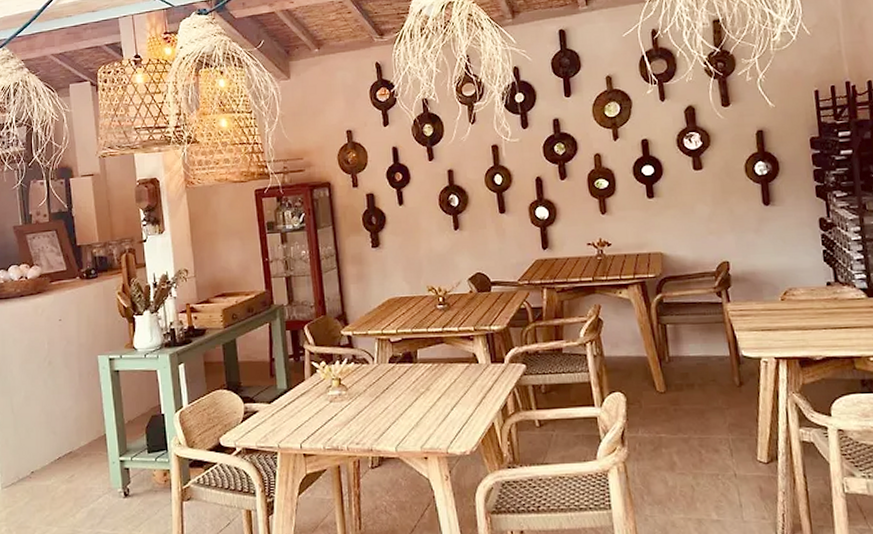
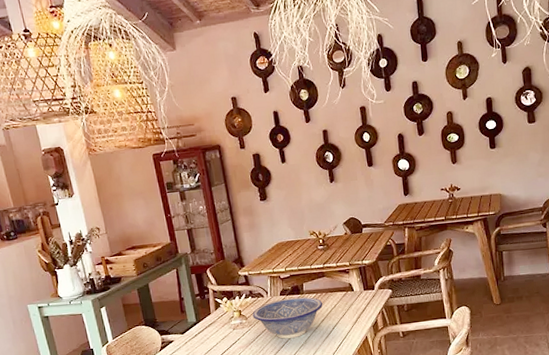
decorative bowl: none [354,366,441,418] -> present [252,297,323,339]

